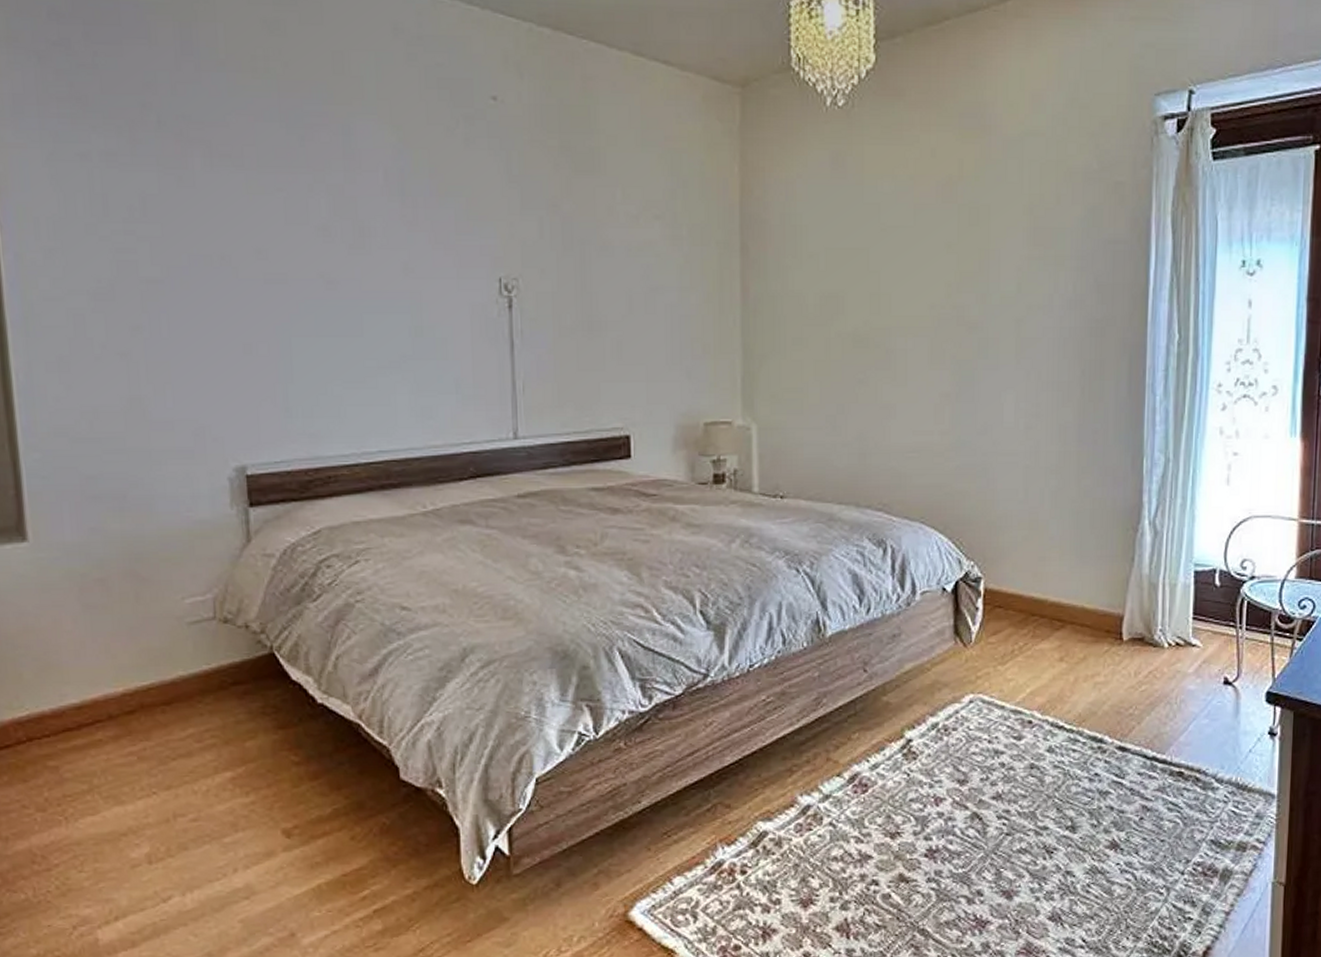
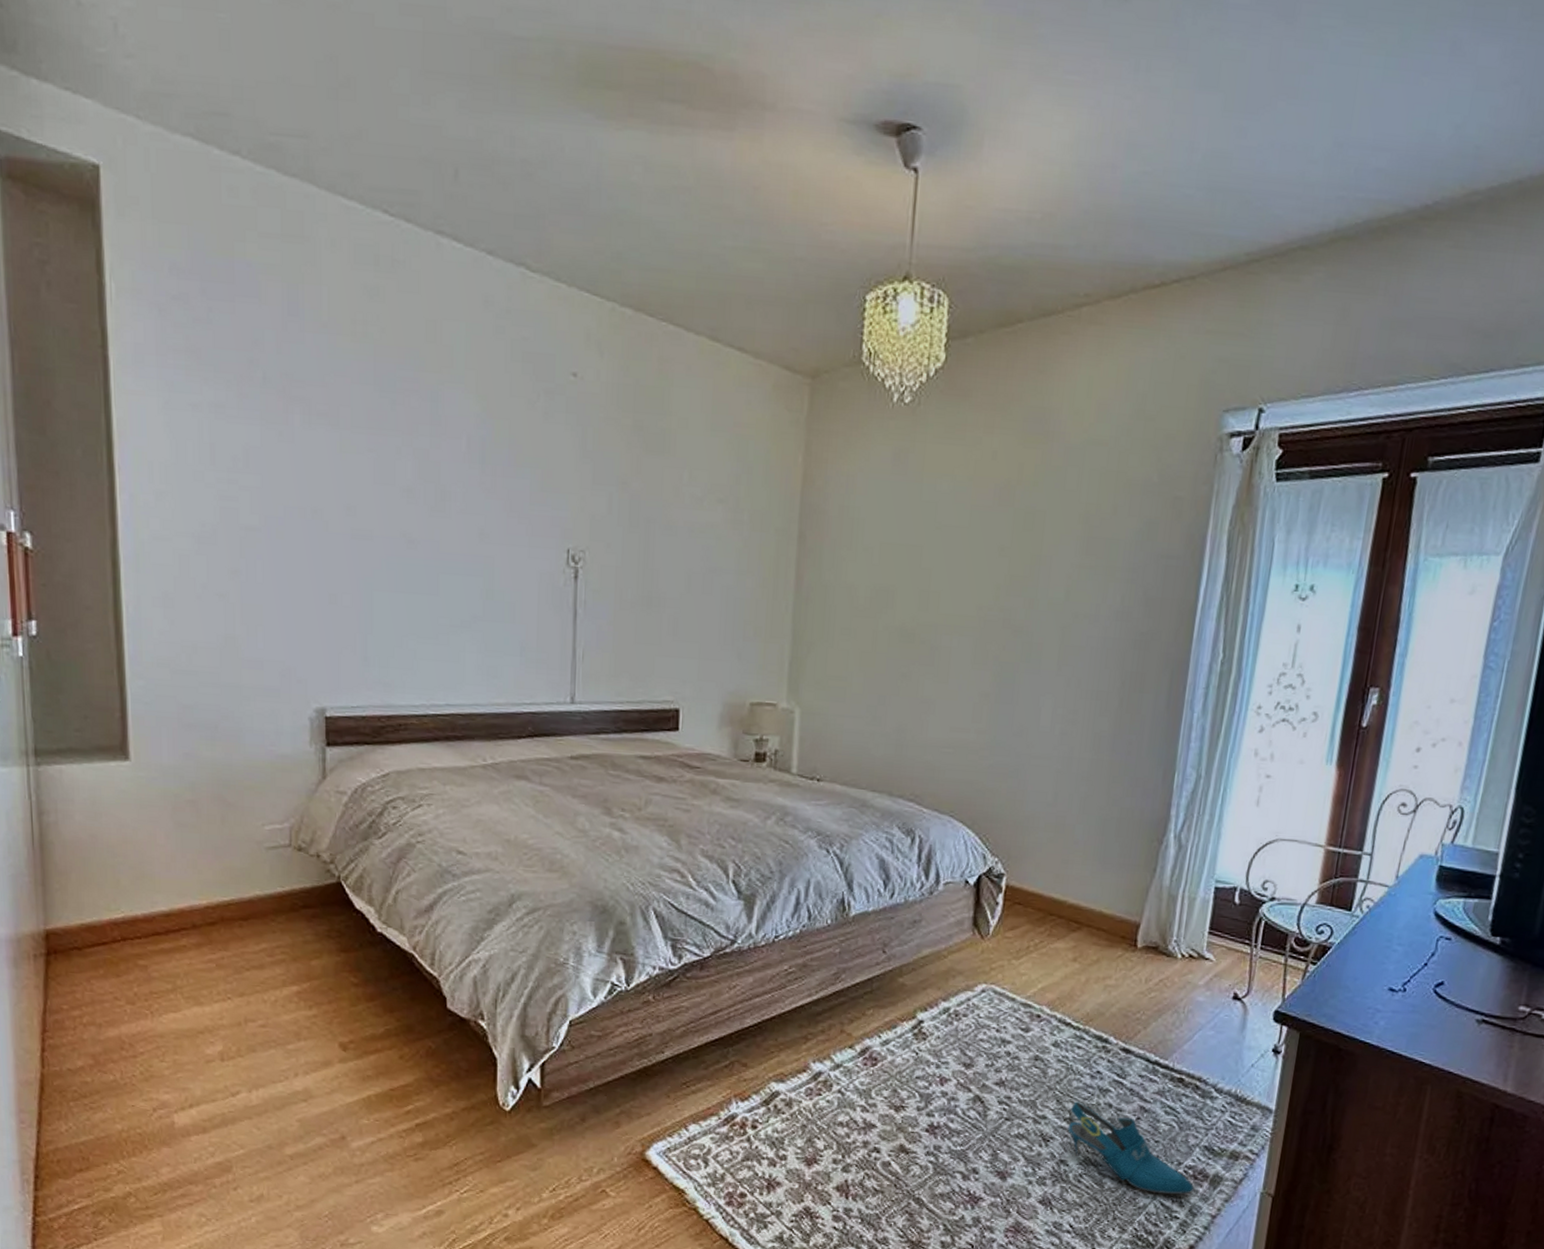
shoe: none [1071,808,1205,895] -> present [1067,1102,1194,1194]

